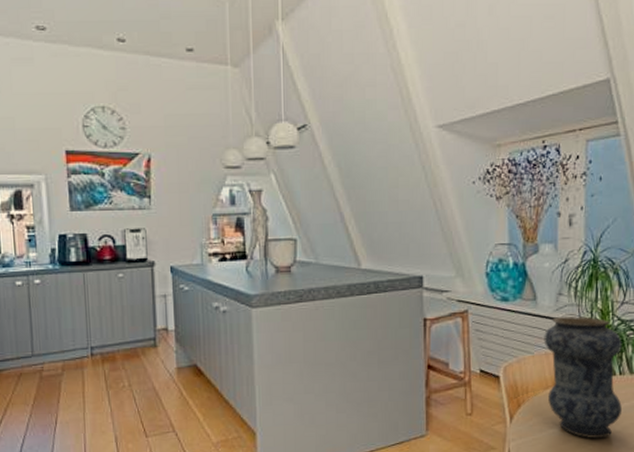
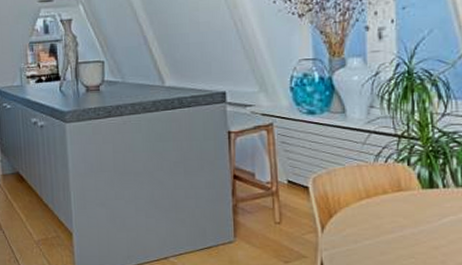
vase: present [544,315,622,439] -> none [355,128,447,252]

